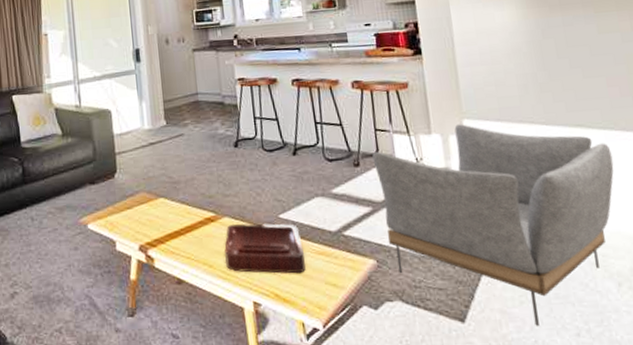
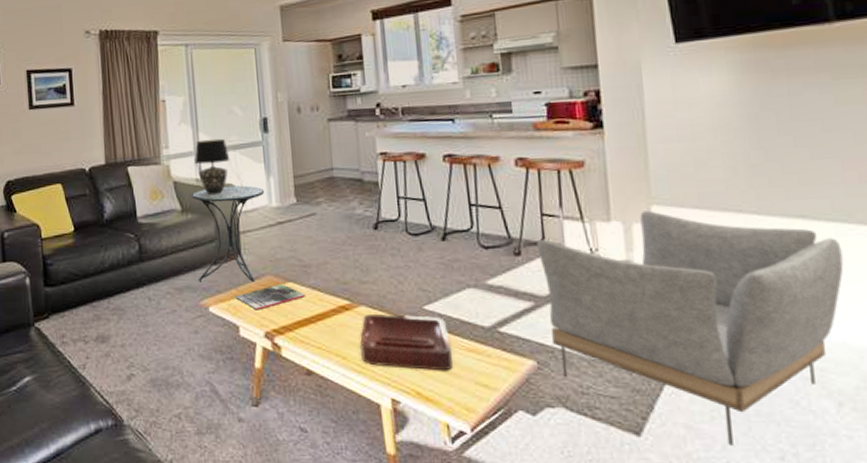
side table: none [71,110,138,200] -> present [191,185,265,282]
table lamp: none [74,68,107,119] -> present [194,138,230,195]
magazine: none [112,200,176,225] -> present [236,284,306,310]

